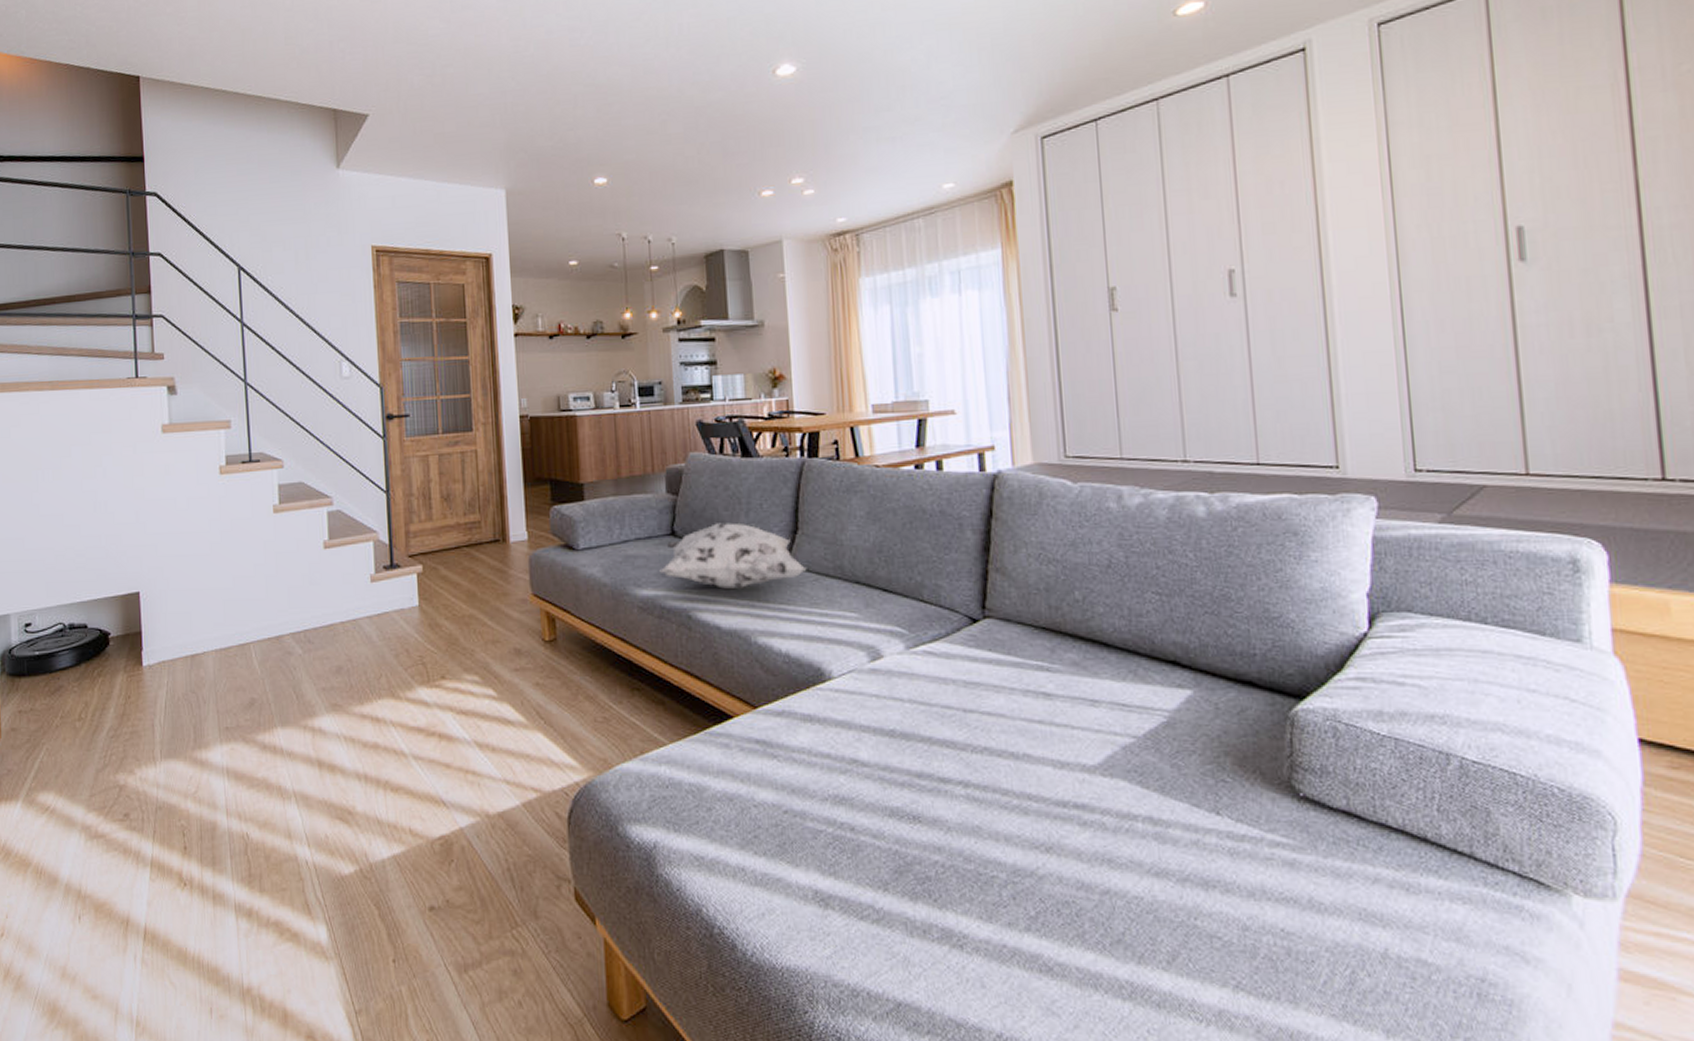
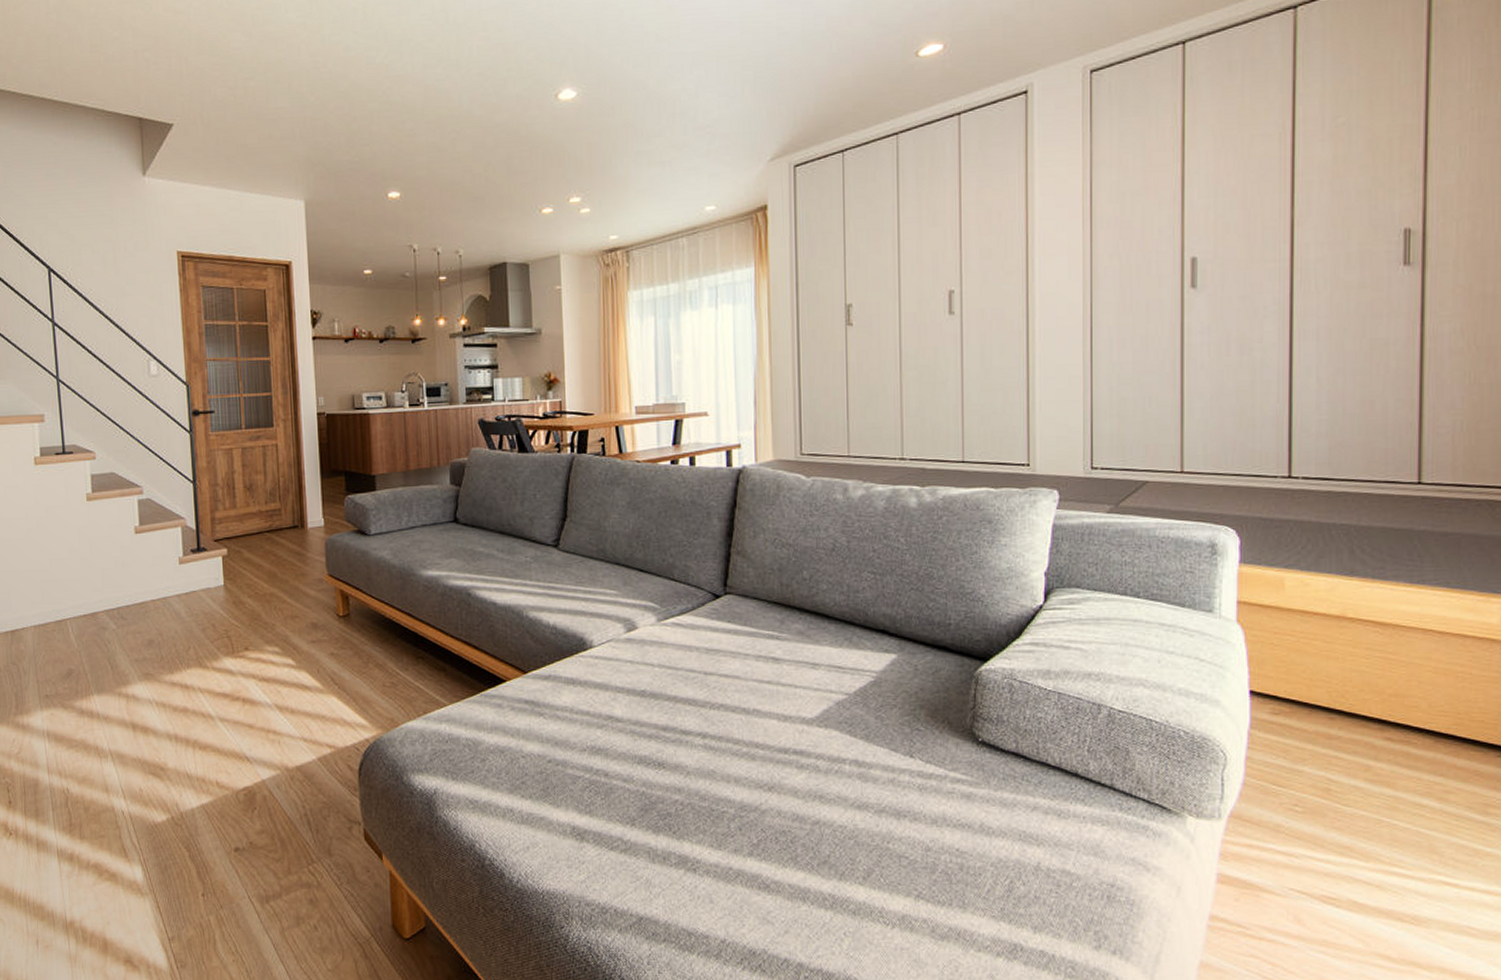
decorative pillow: present [659,523,807,589] -> none [443,511,574,569]

